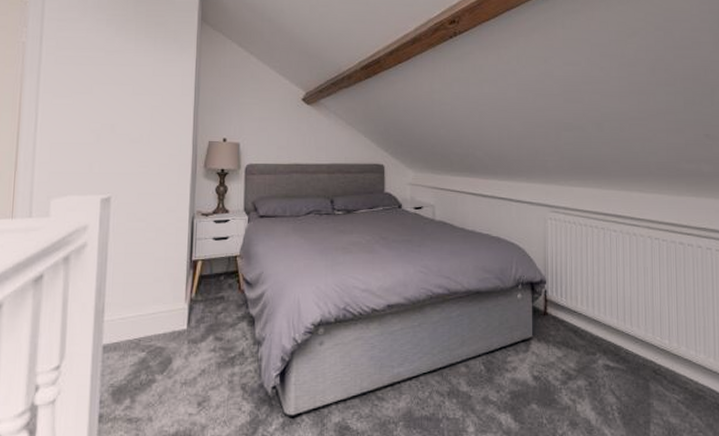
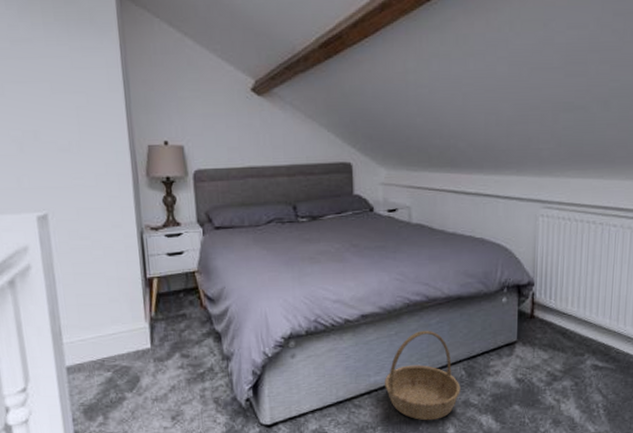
basket: none [408,322,480,417] -> present [385,330,461,421]

